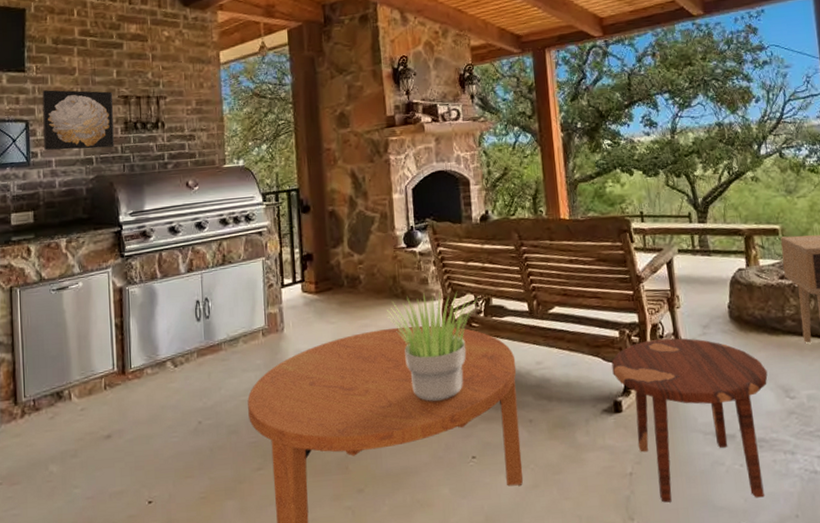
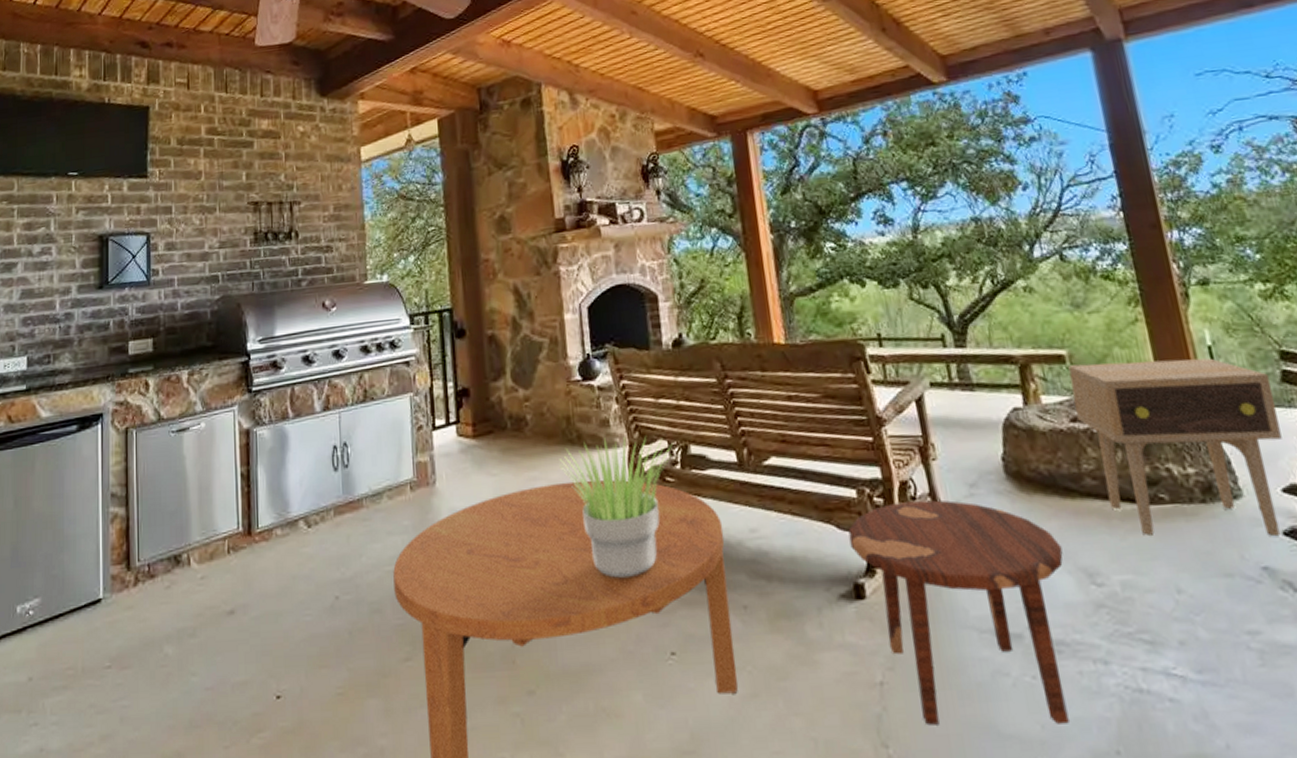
wall art: present [42,90,114,150] -> none [165,197,242,267]

